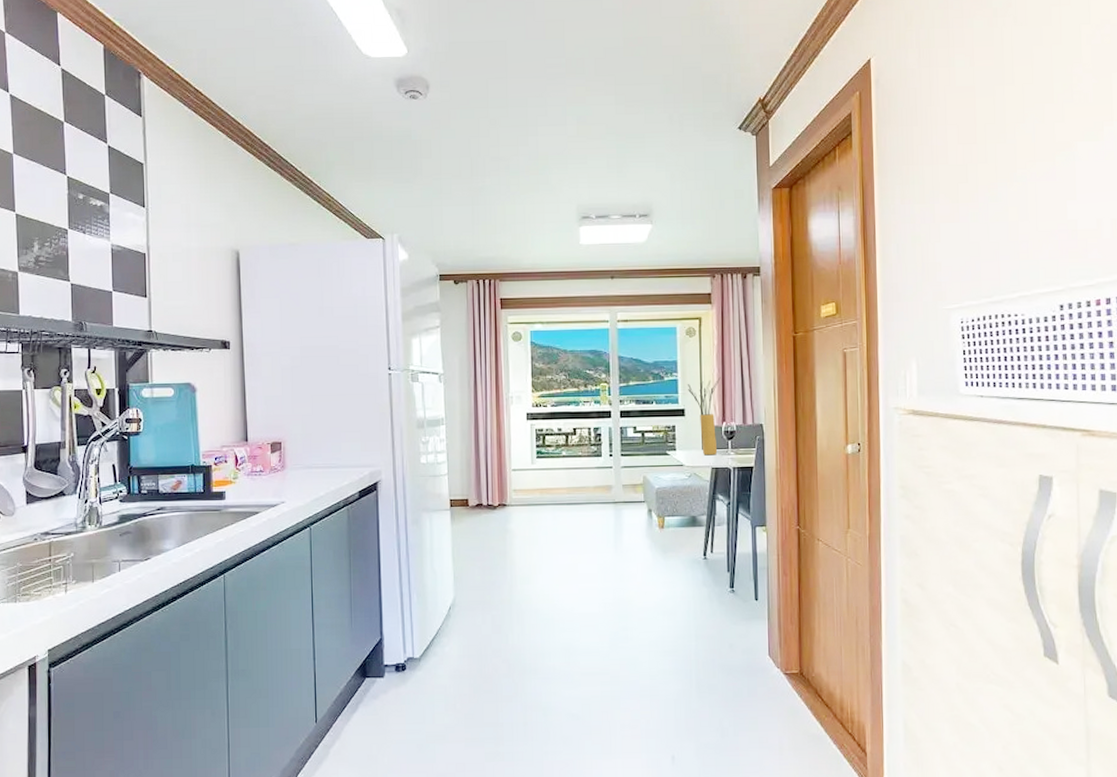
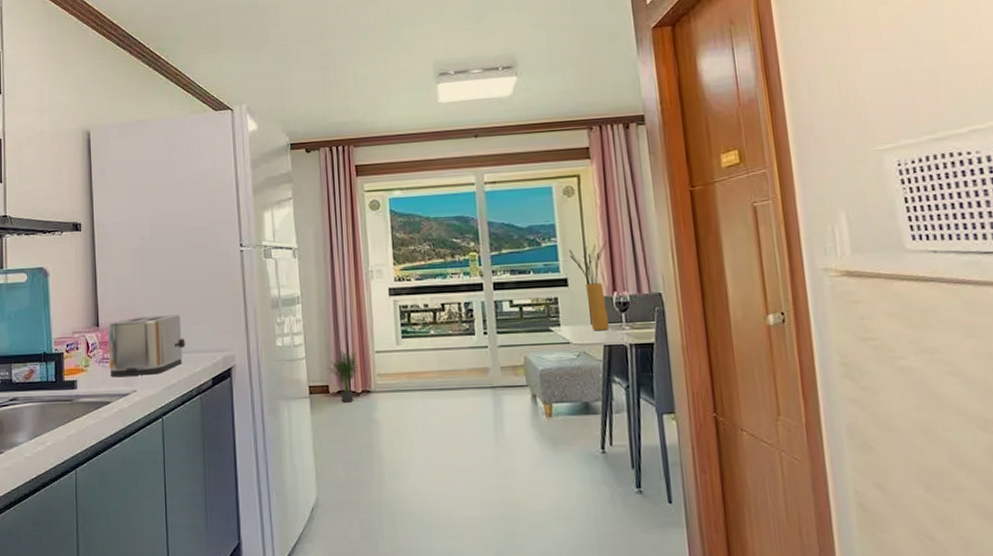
toaster: none [257,432,334,488] -> present [108,315,186,376]
potted plant: none [467,467,496,516] -> present [327,349,359,404]

